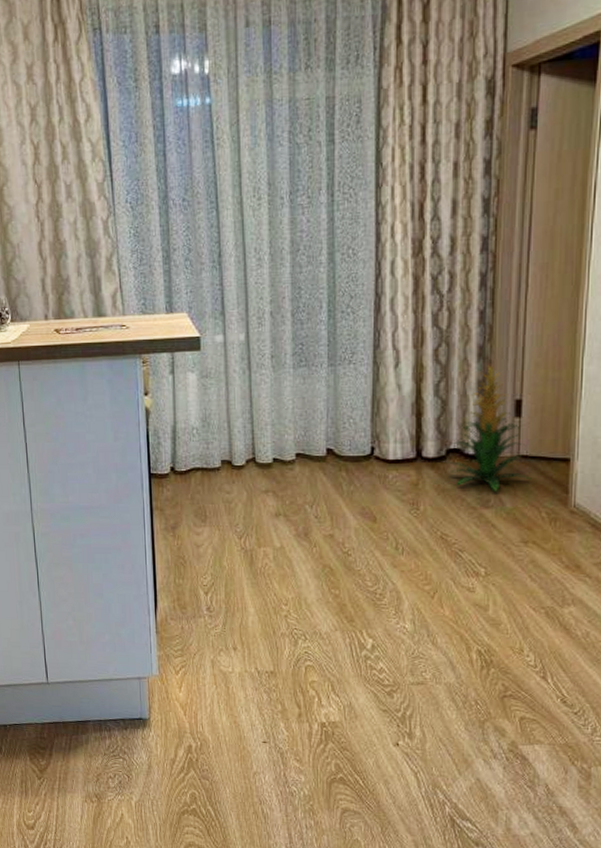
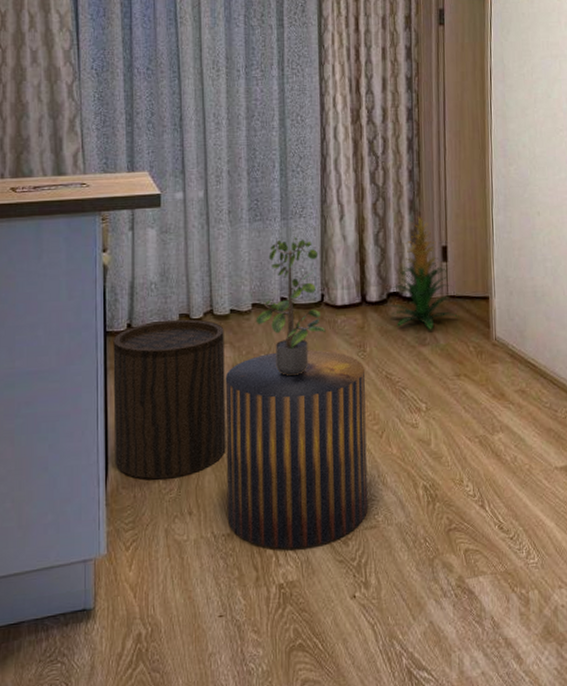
stool: none [157,465,269,615] -> present [113,319,226,479]
stool: none [268,504,418,694] -> present [225,350,368,549]
potted plant: none [300,385,375,528] -> present [255,237,326,376]

